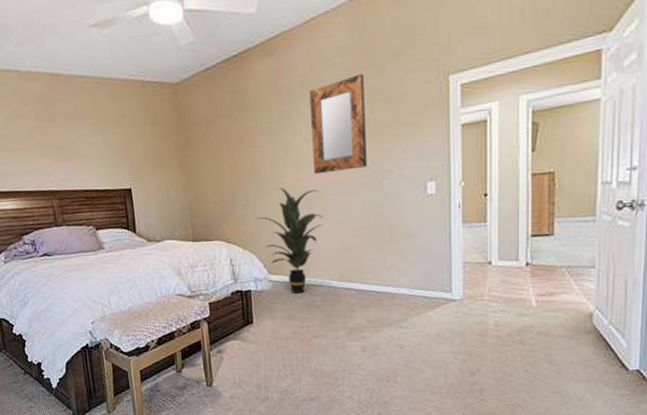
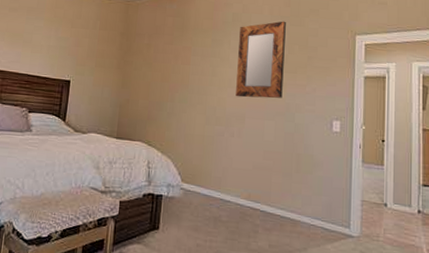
indoor plant: present [257,187,324,293] -> none [179,103,239,206]

